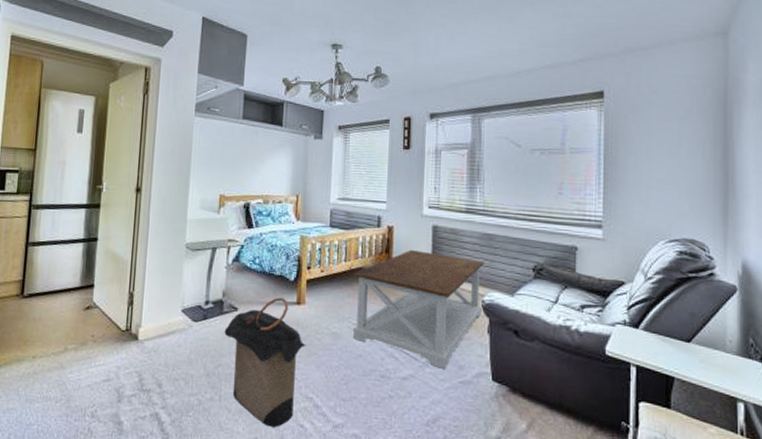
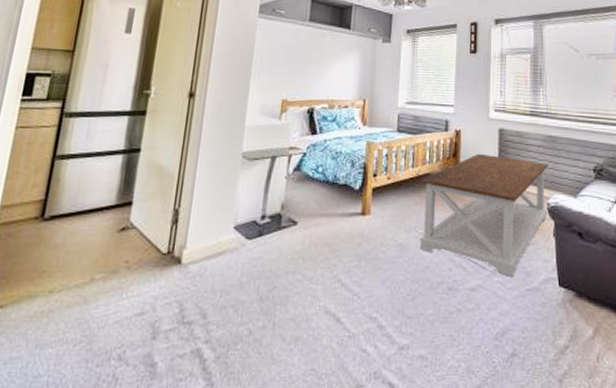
laundry hamper: present [224,297,306,427] -> none [281,208,370,355]

